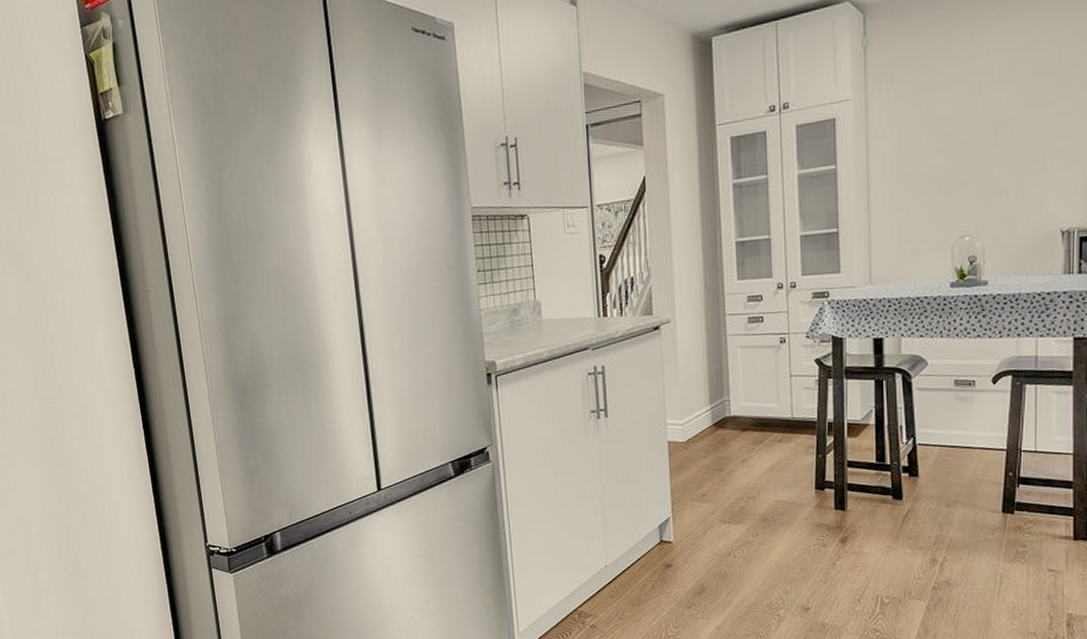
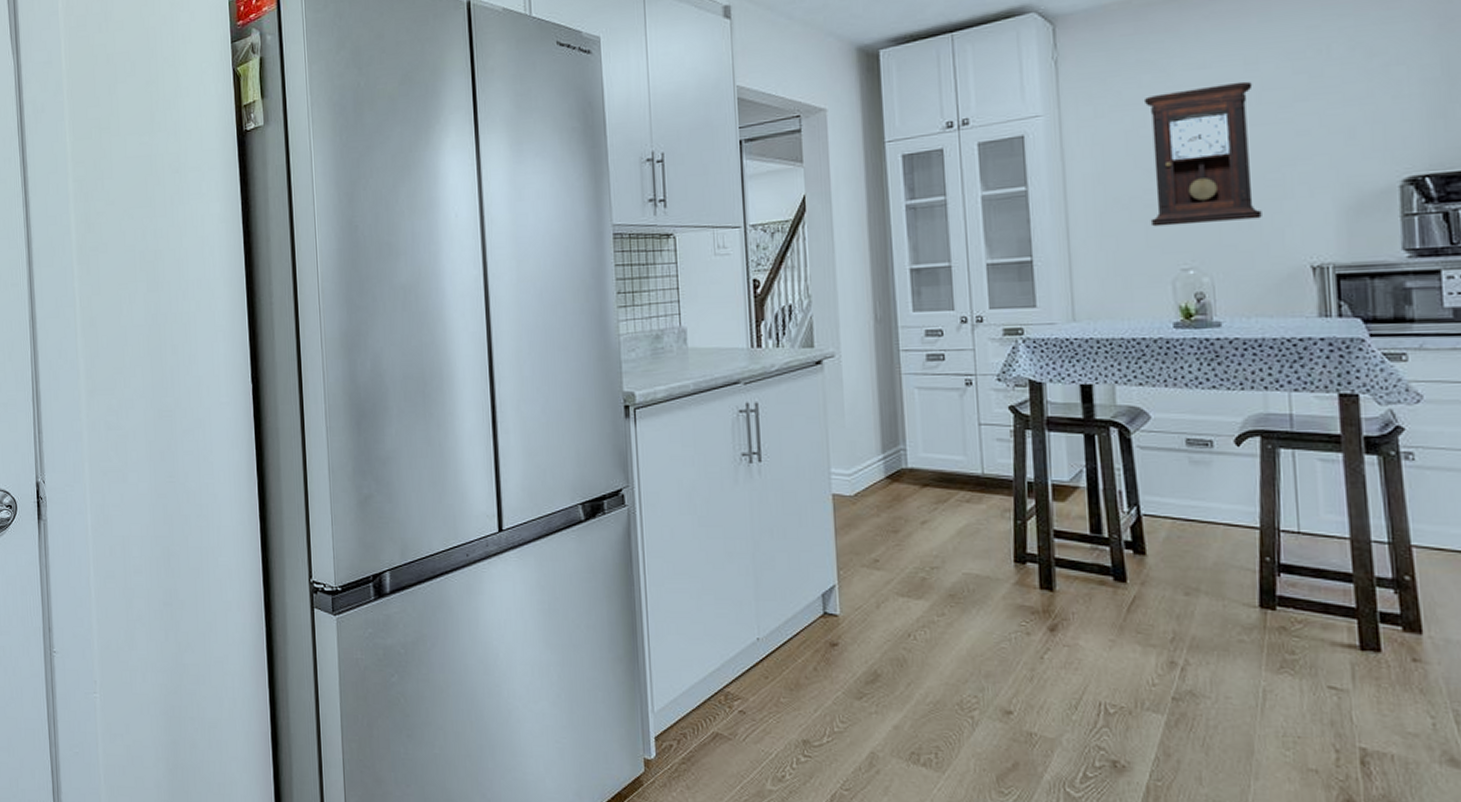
pendulum clock: none [936,67,1026,199] -> present [1143,81,1262,227]

